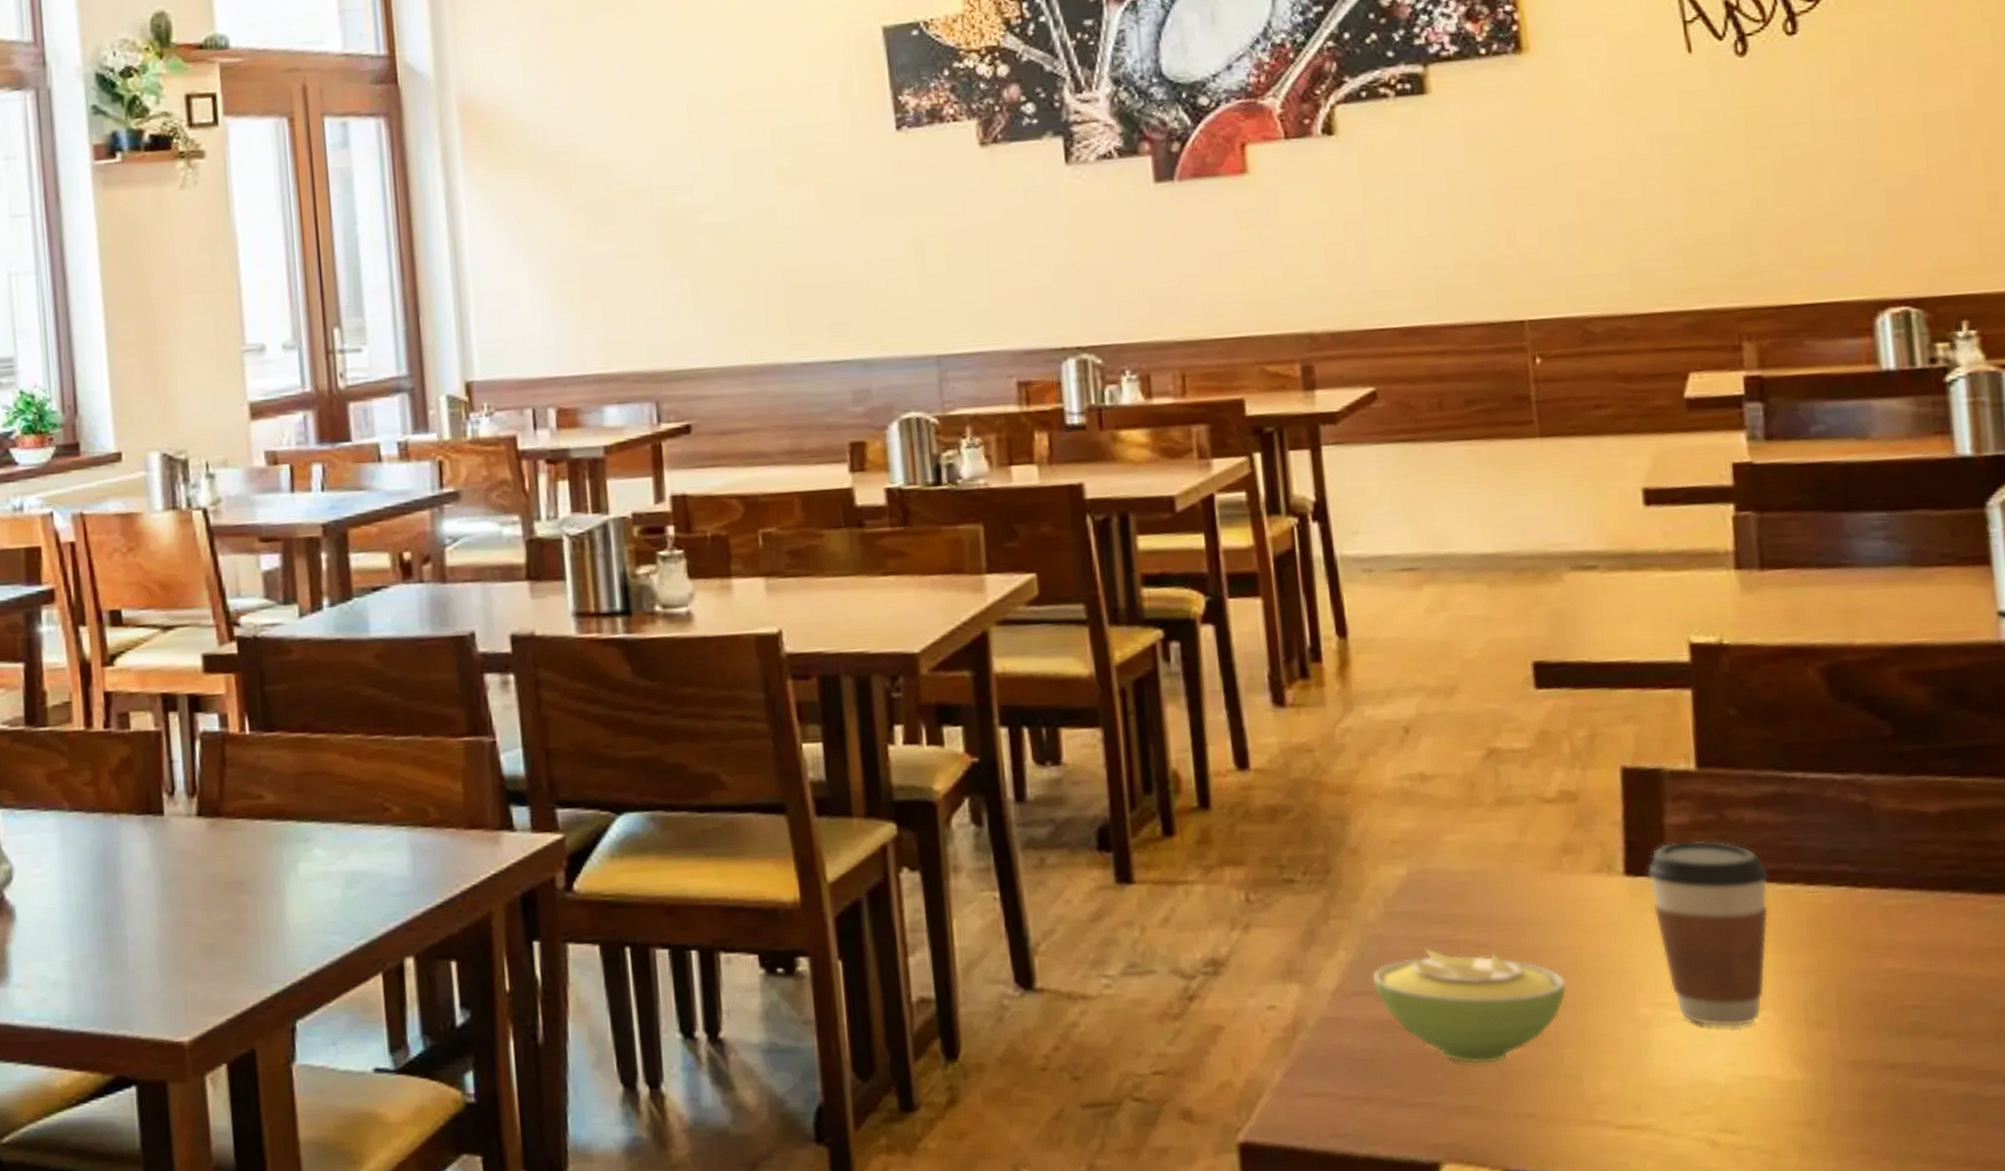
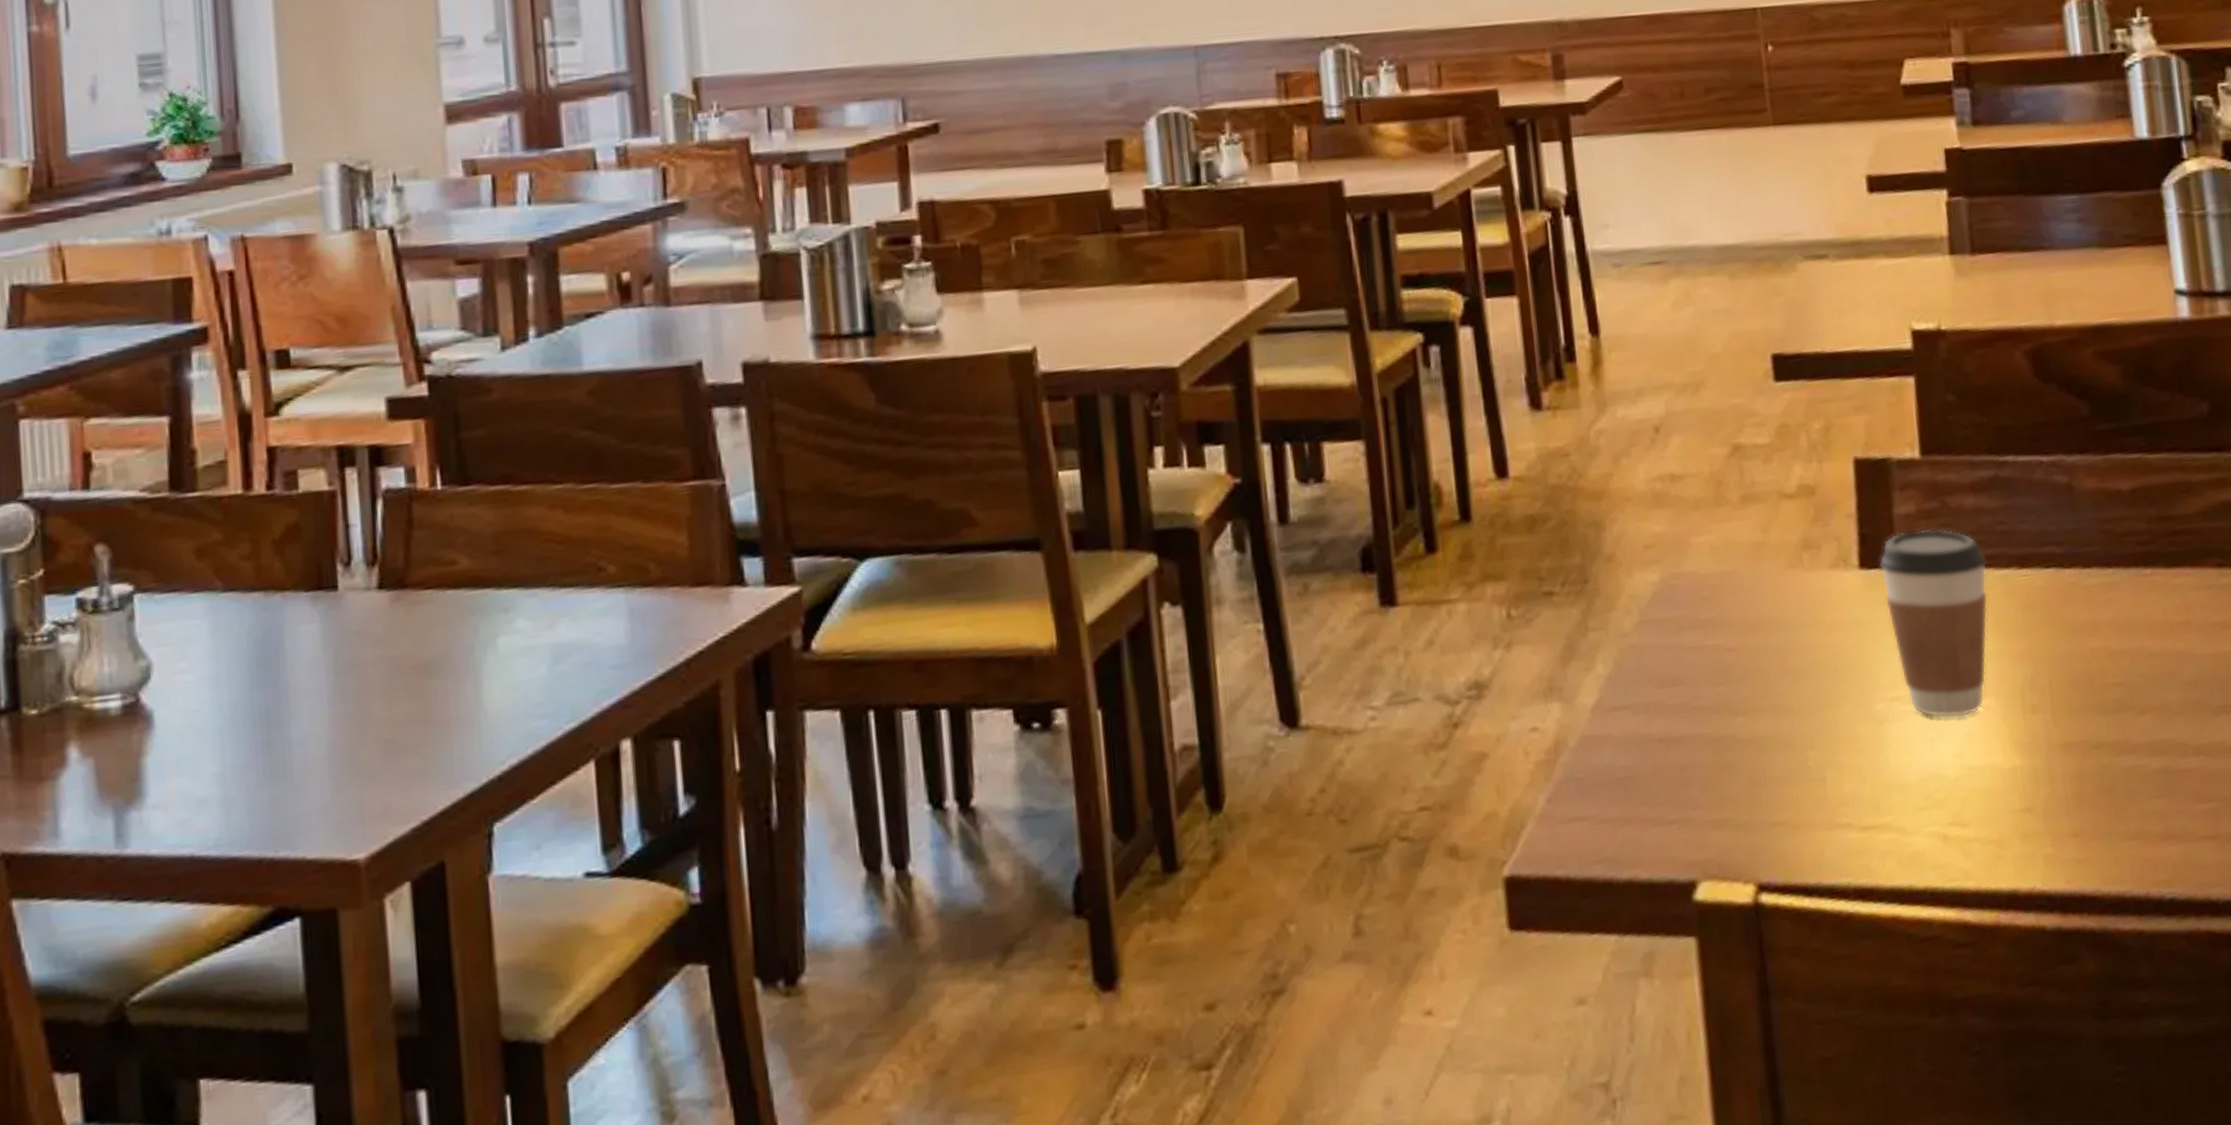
sugar bowl: present [1372,947,1568,1065] -> none [1629,655,1810,775]

